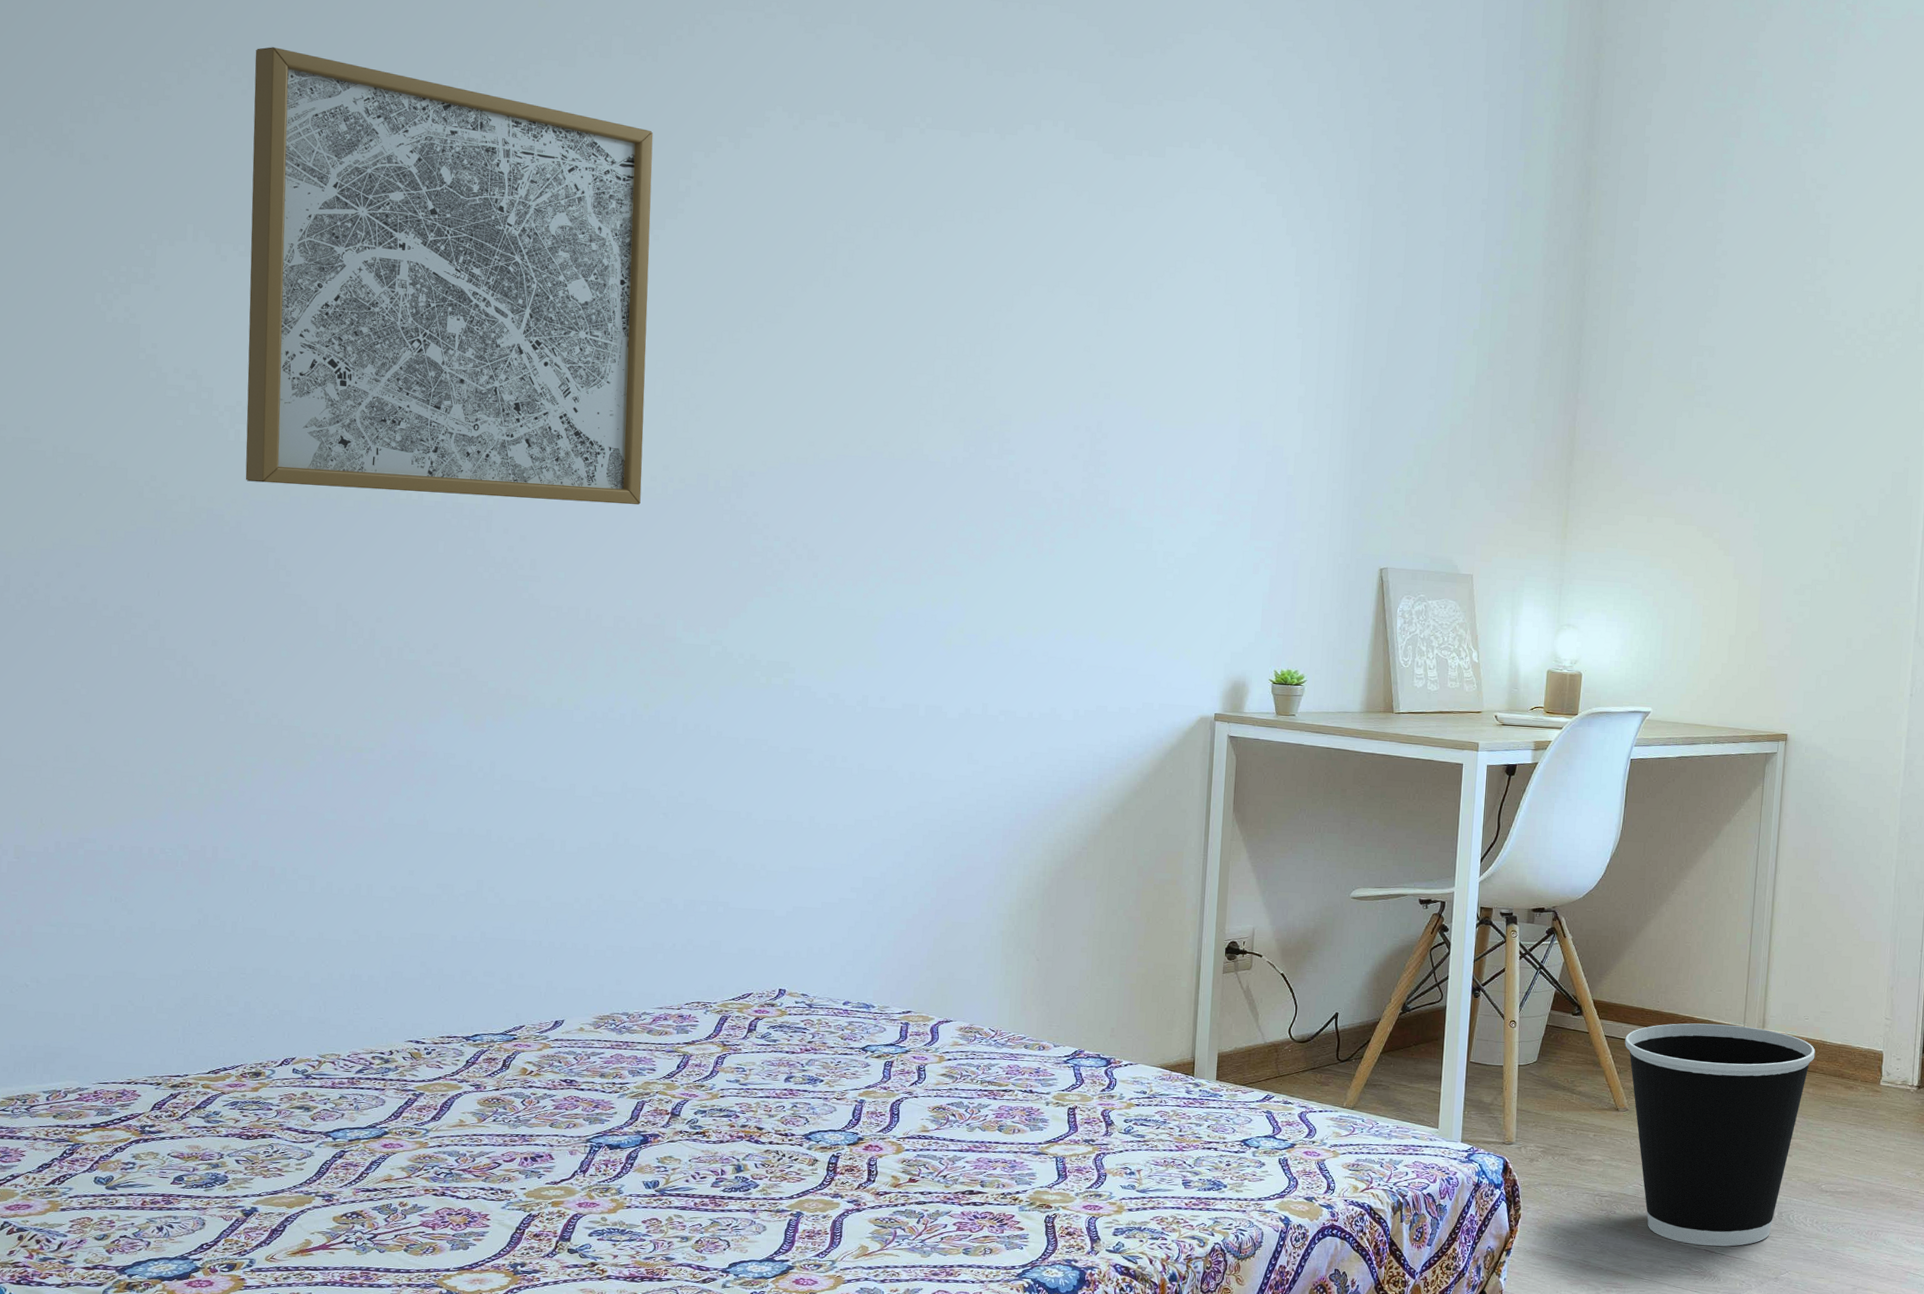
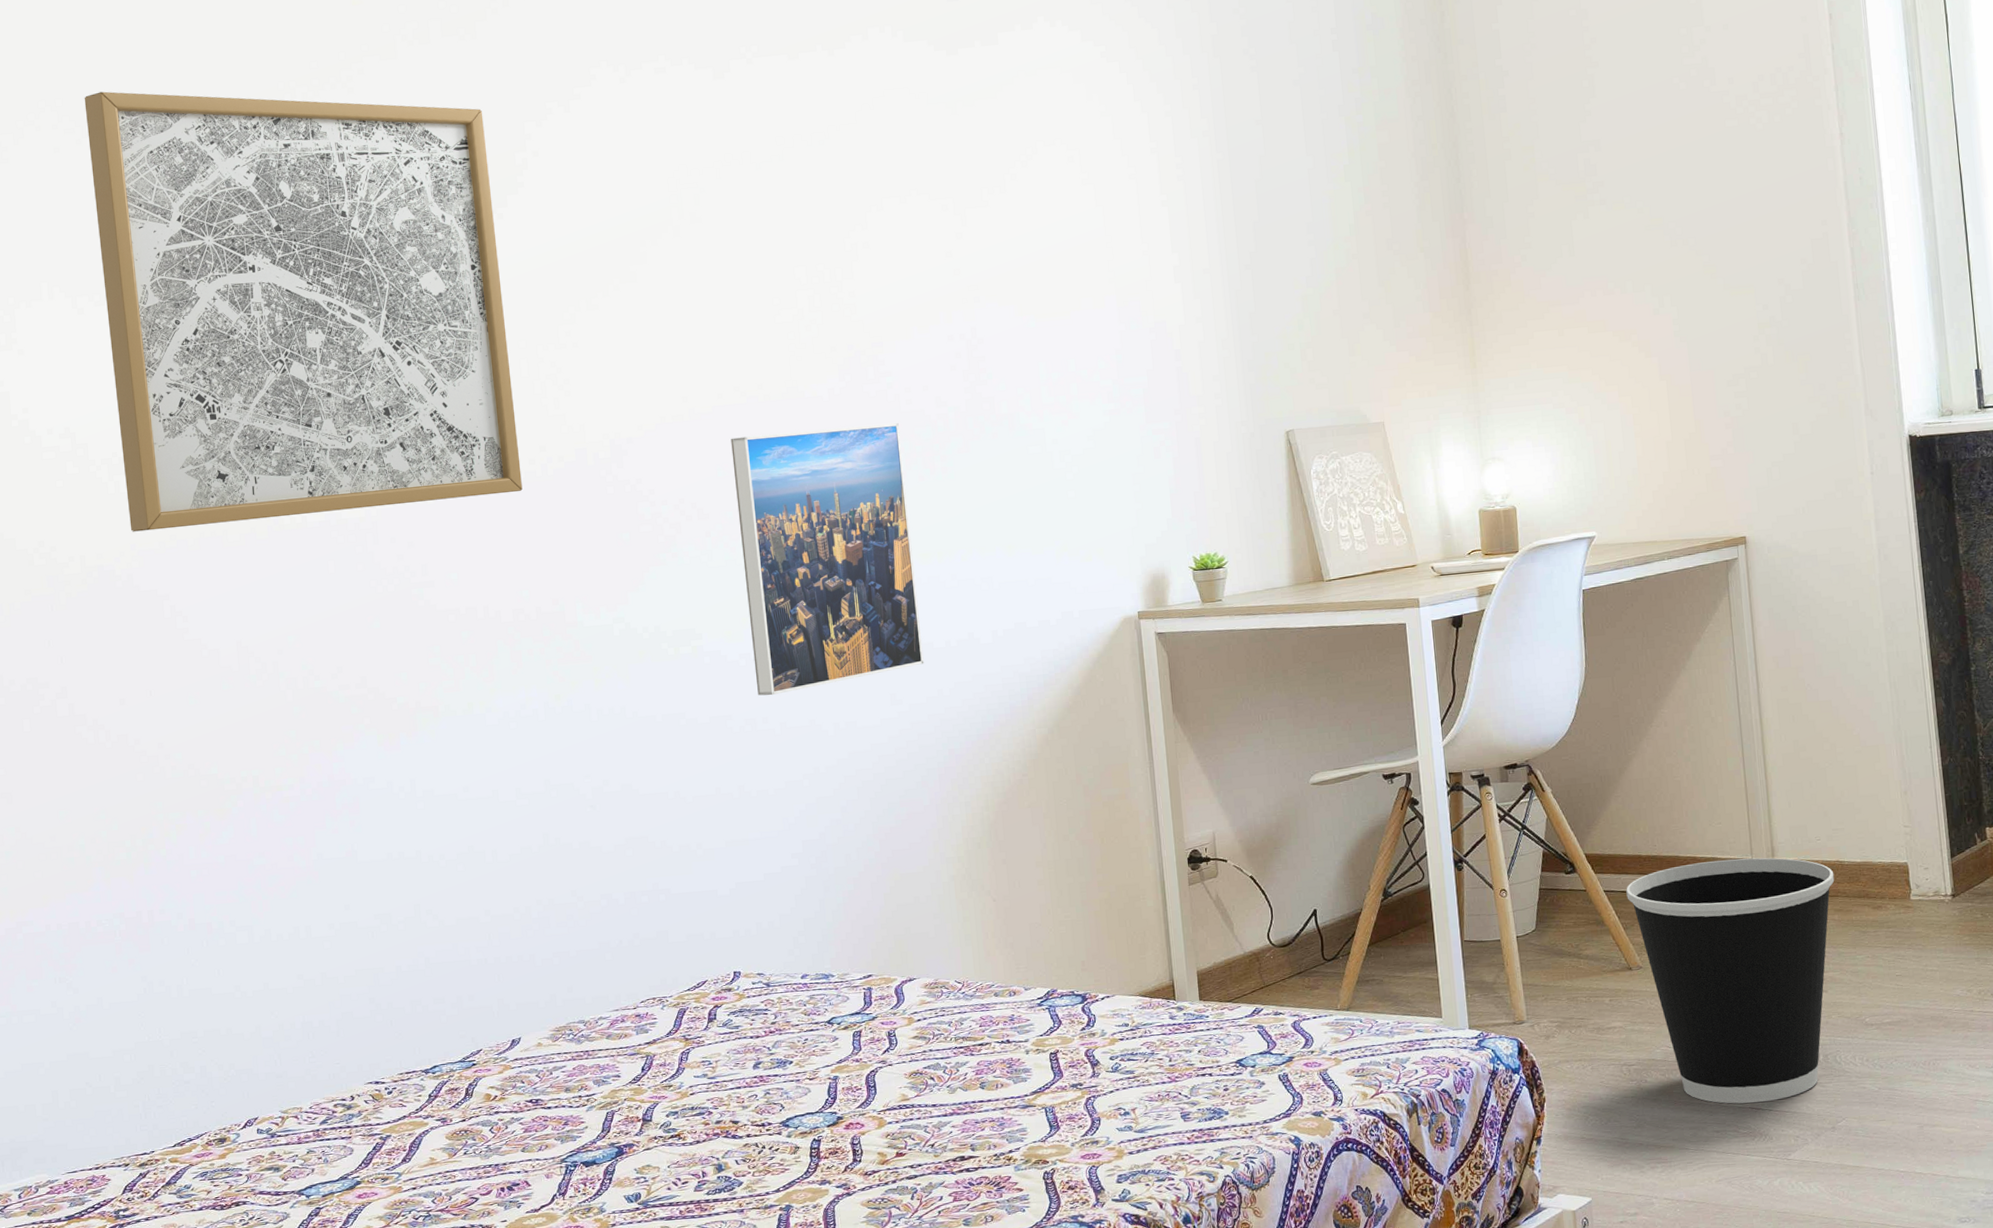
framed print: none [841,488,1015,737] -> present [731,423,924,696]

